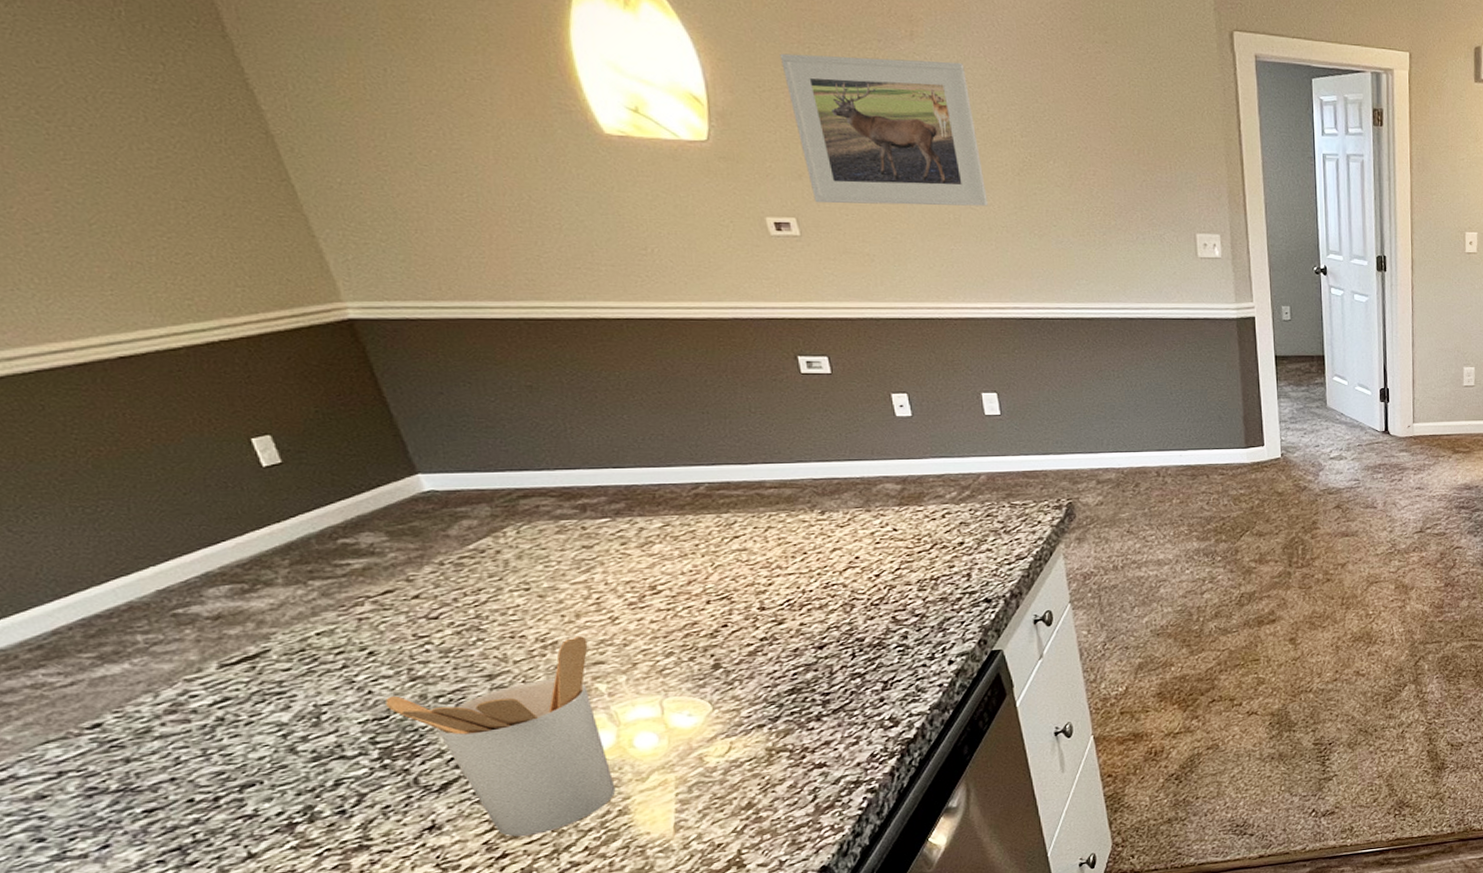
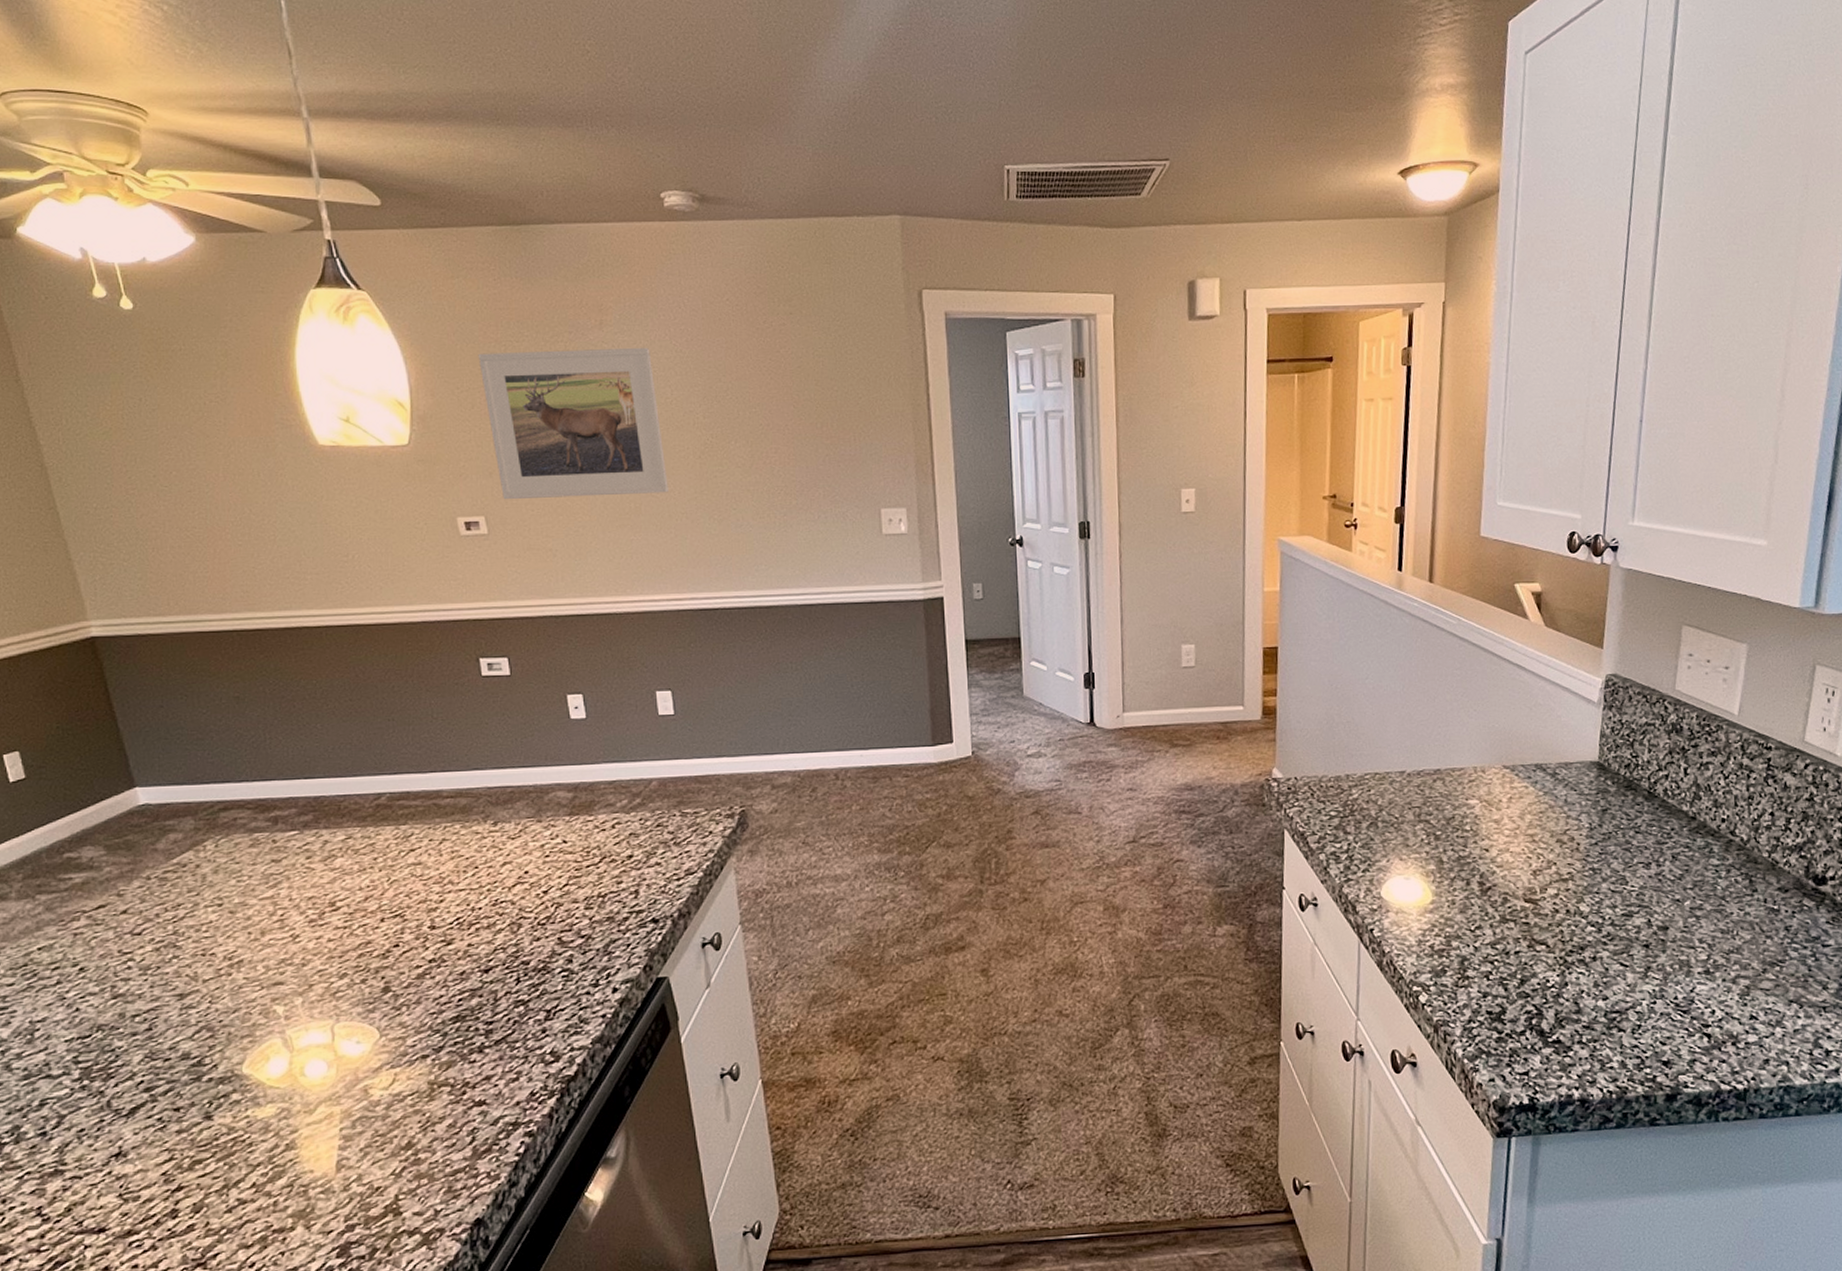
utensil holder: present [385,636,616,837] -> none [90,955,285,1168]

